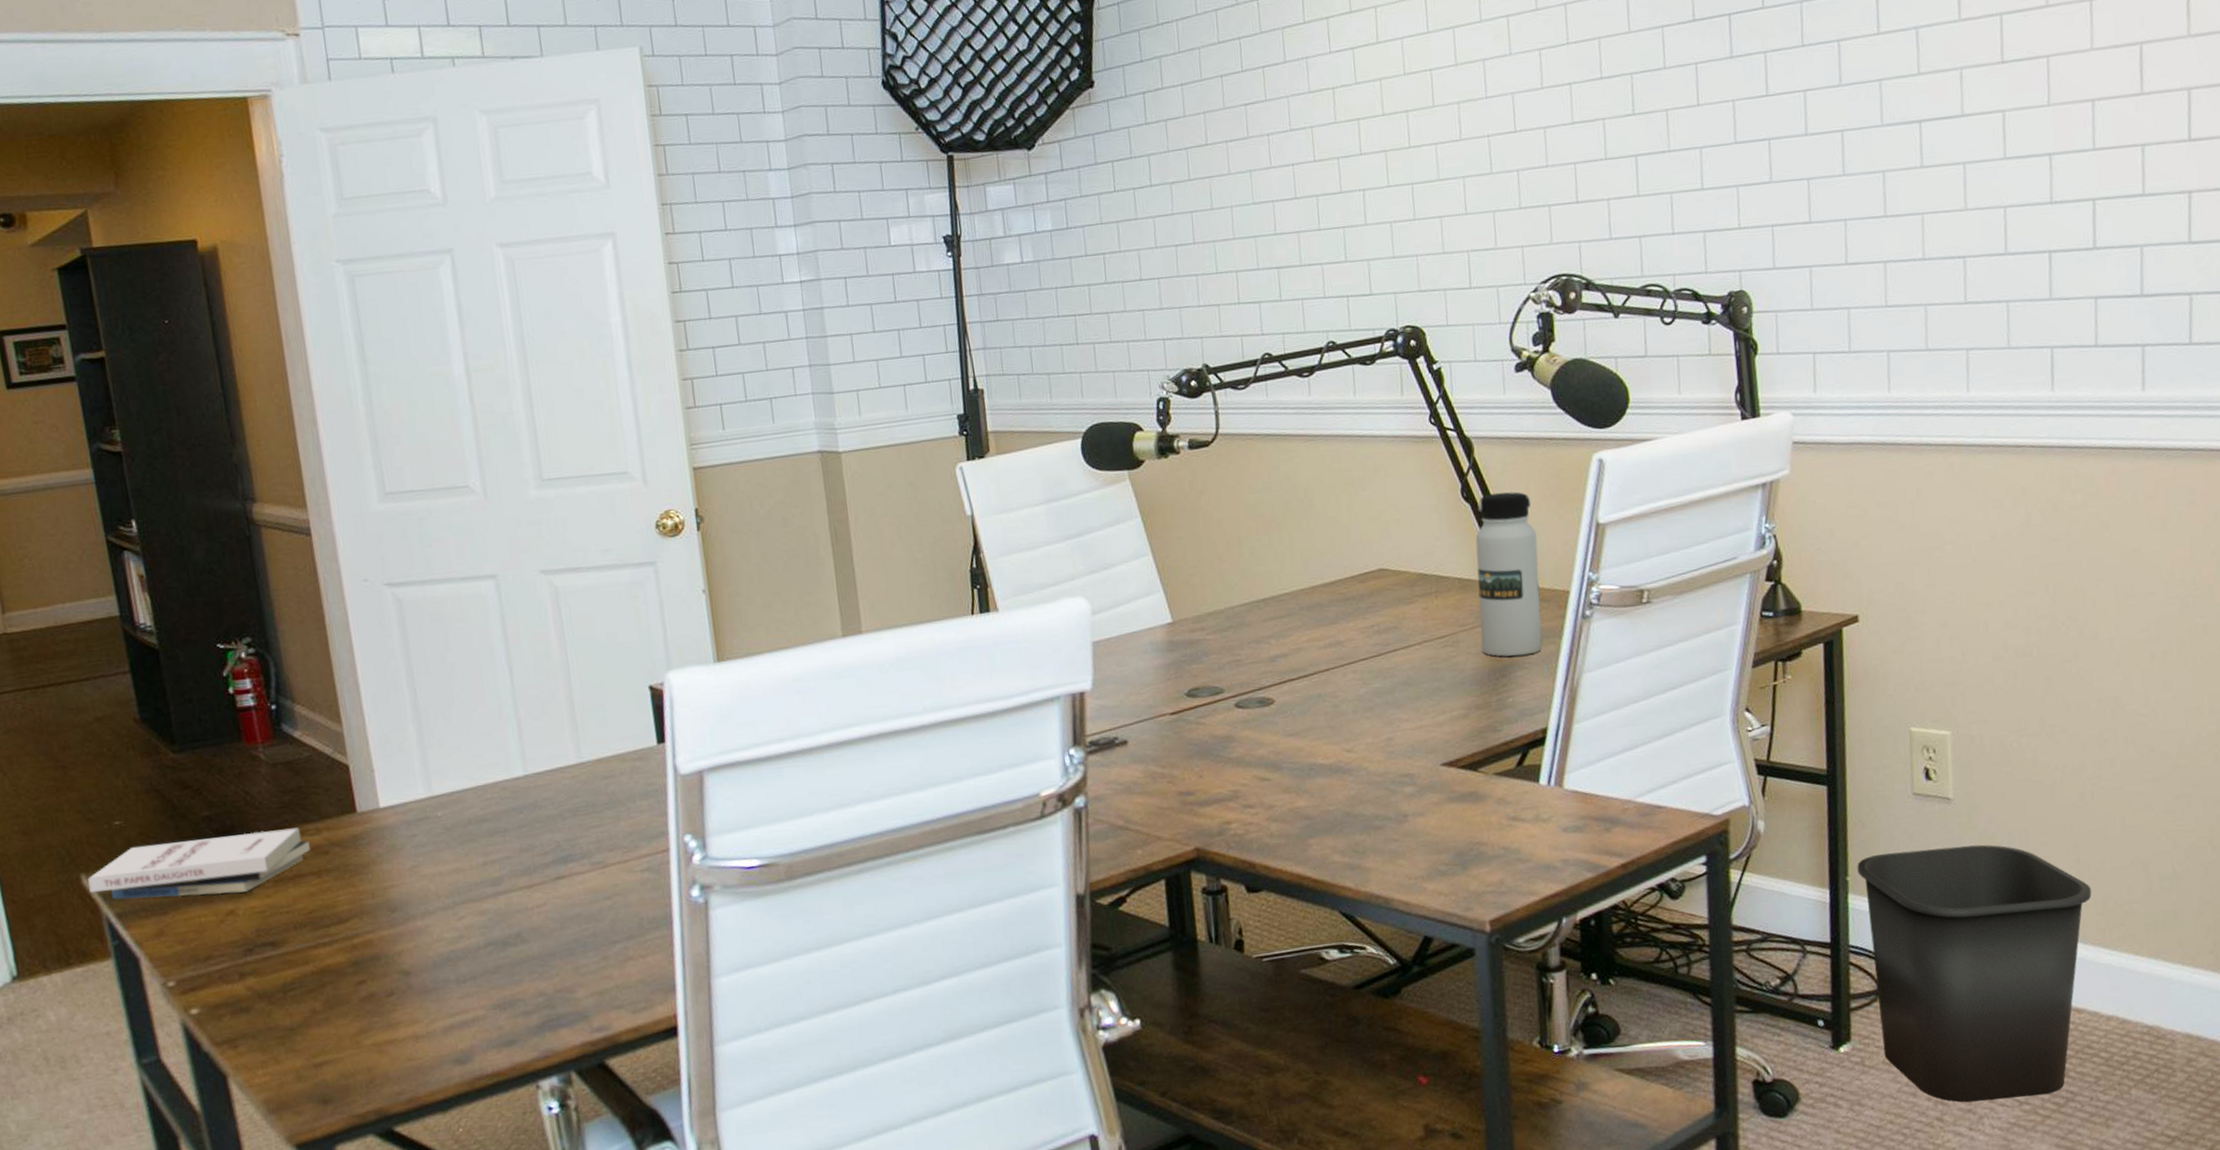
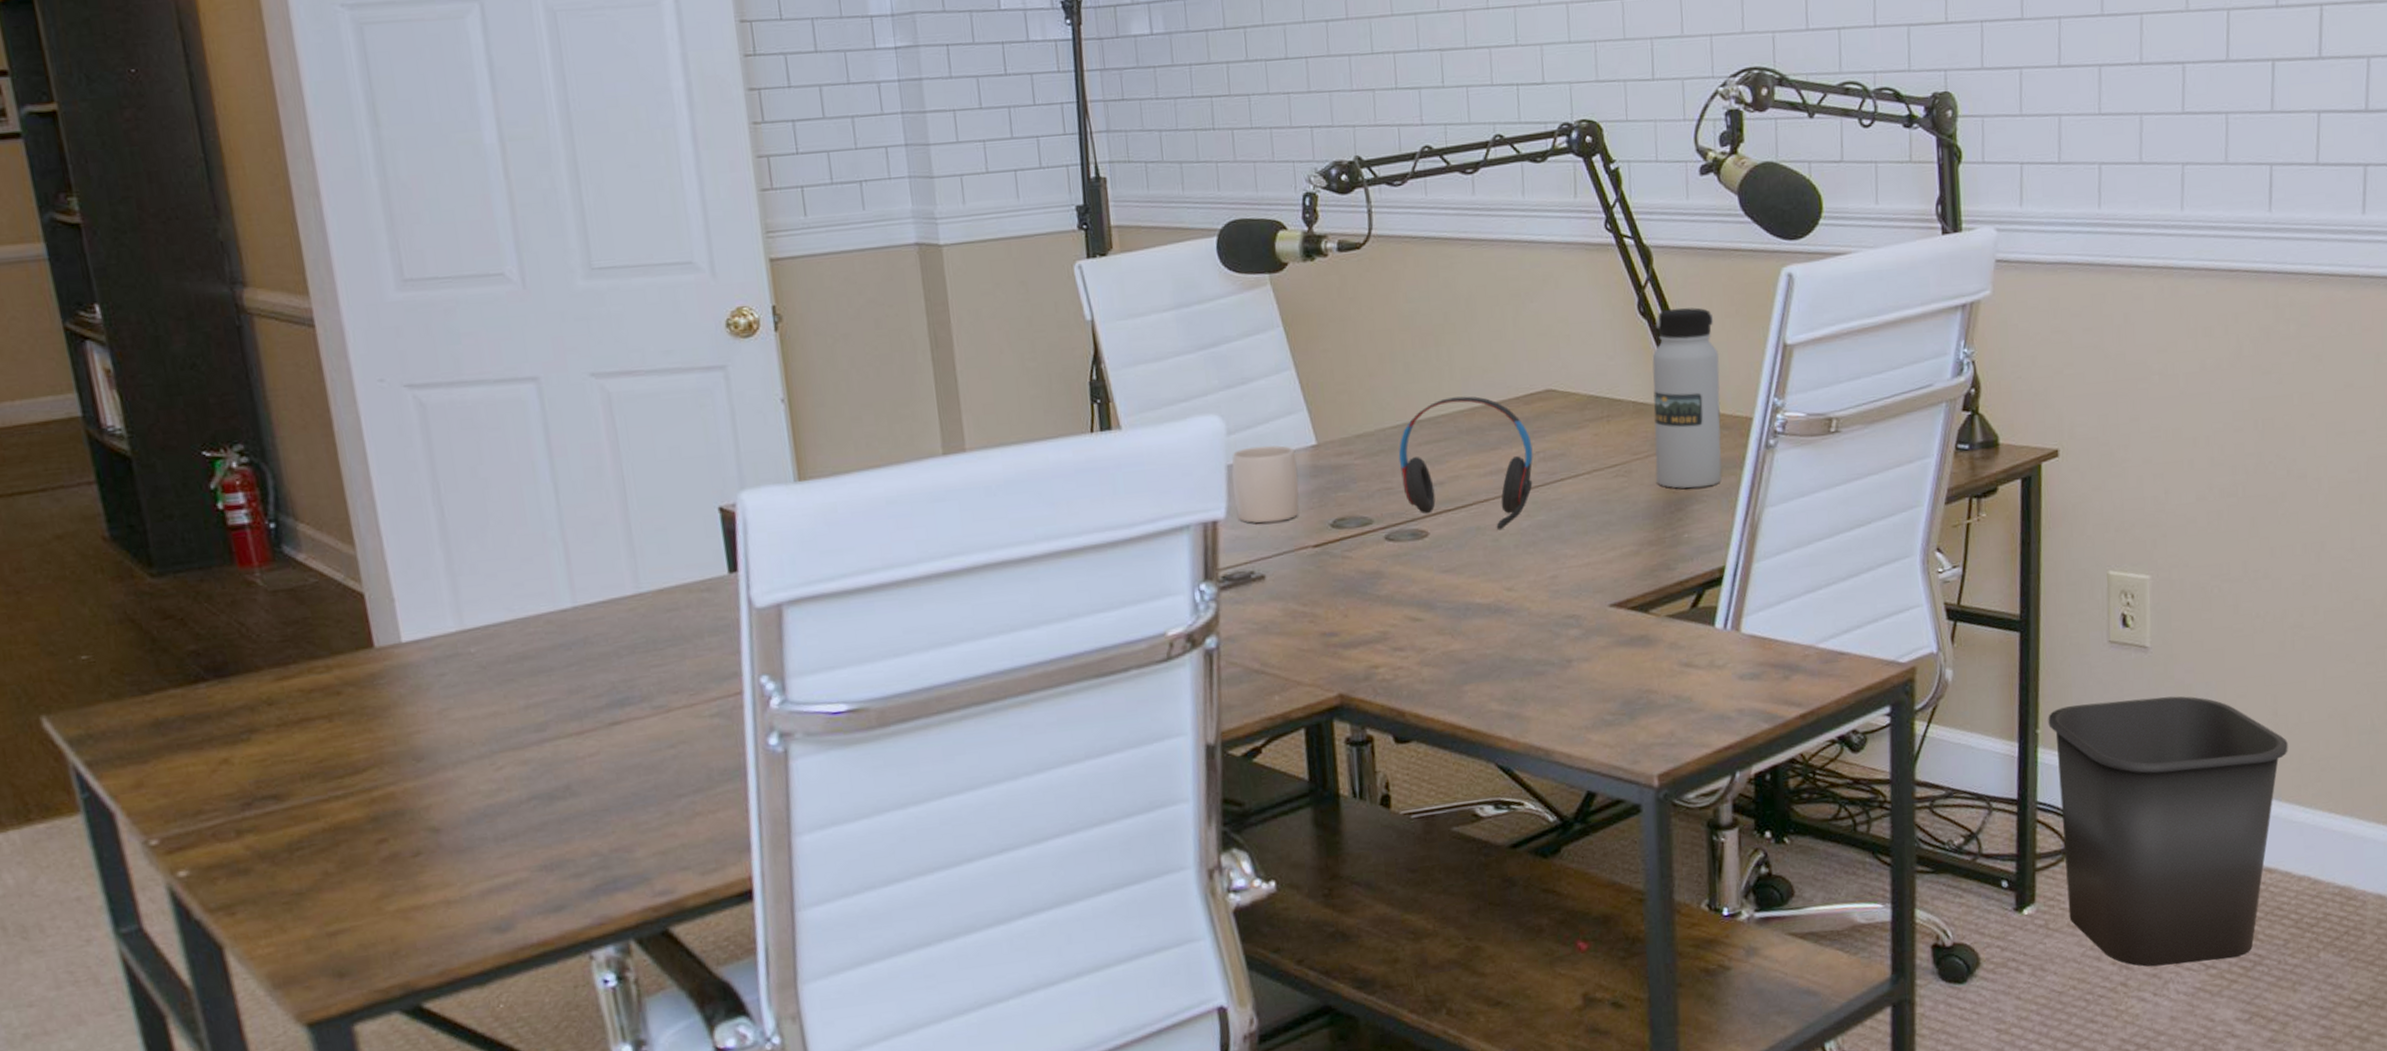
books: present [88,827,311,900] -> none [49,664,320,746]
mug: none [1096,623,1157,694] -> present [1231,445,1299,524]
headphones: none [1246,576,1369,697] -> present [1398,396,1533,531]

